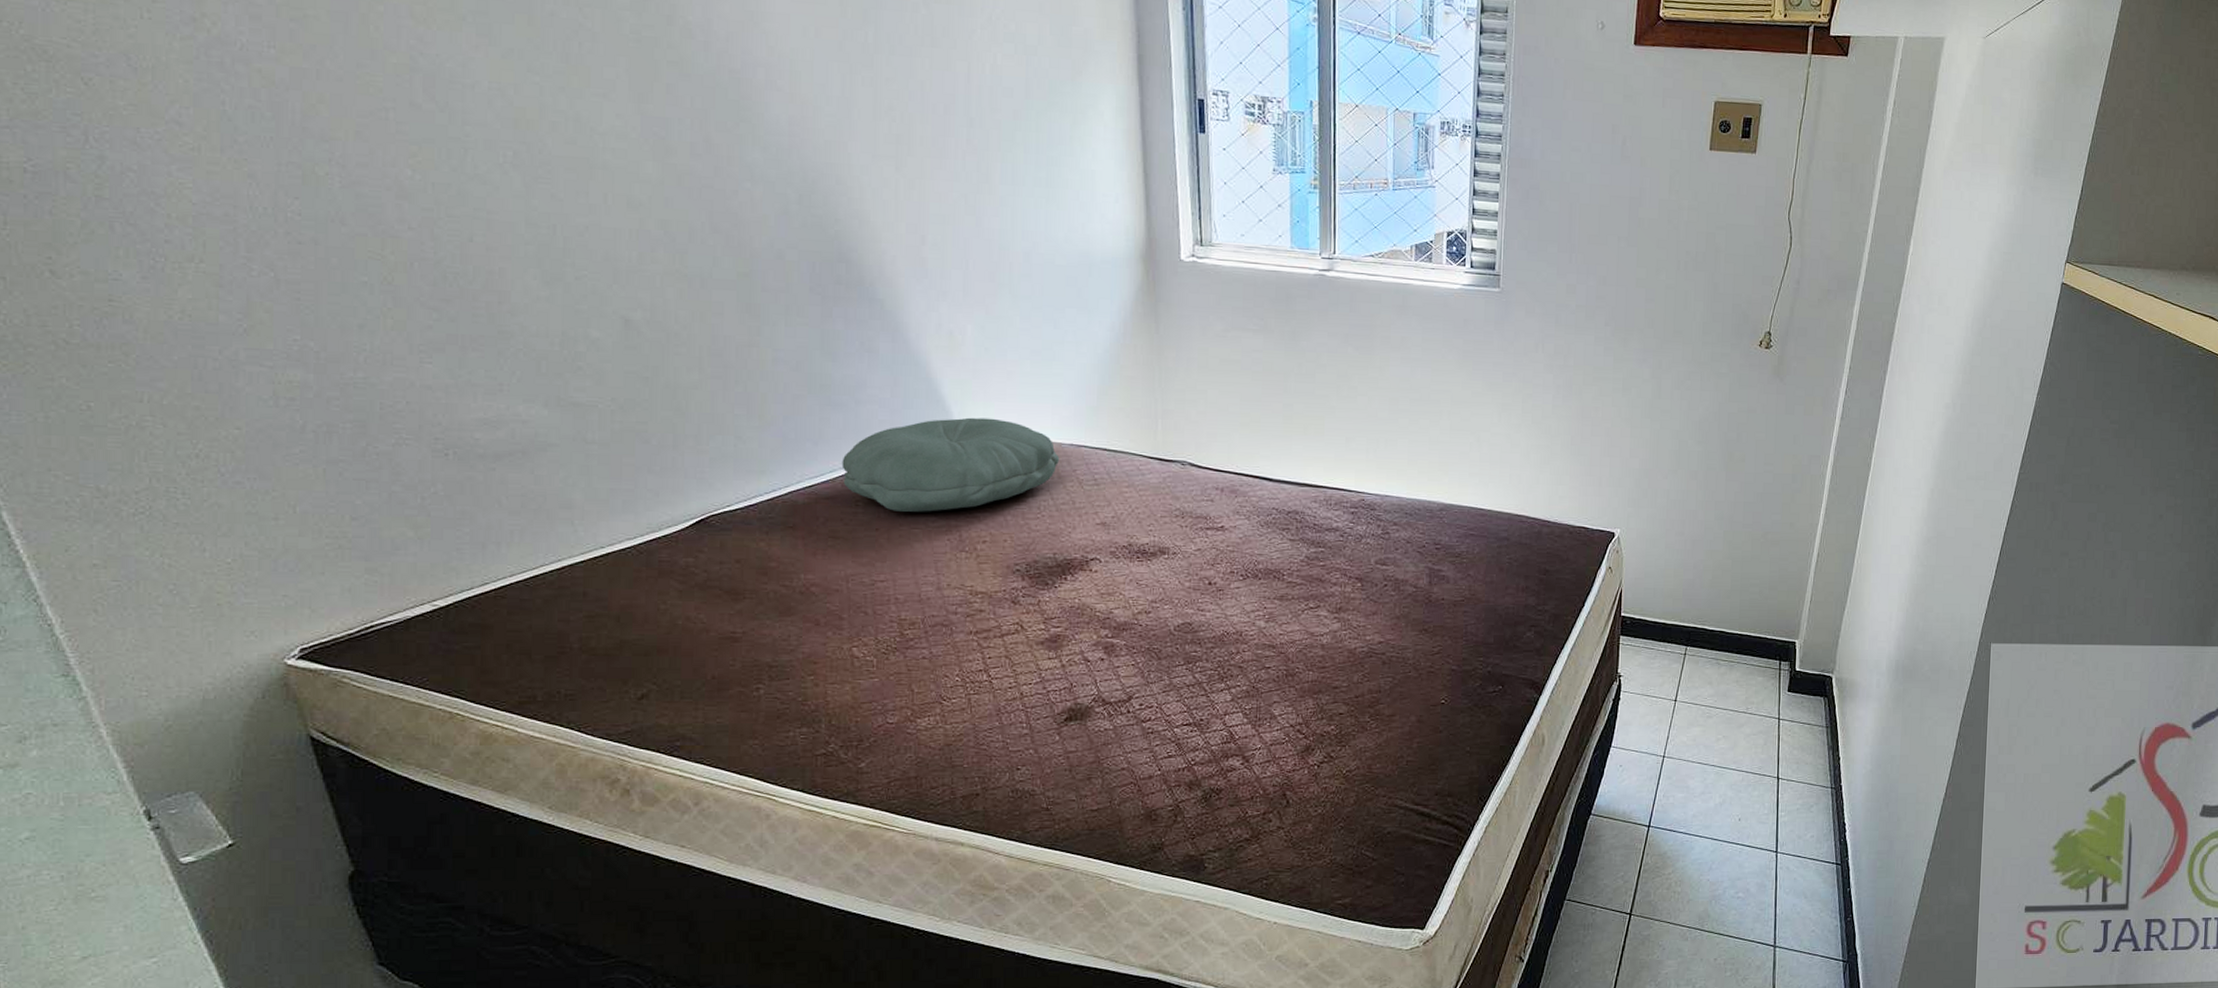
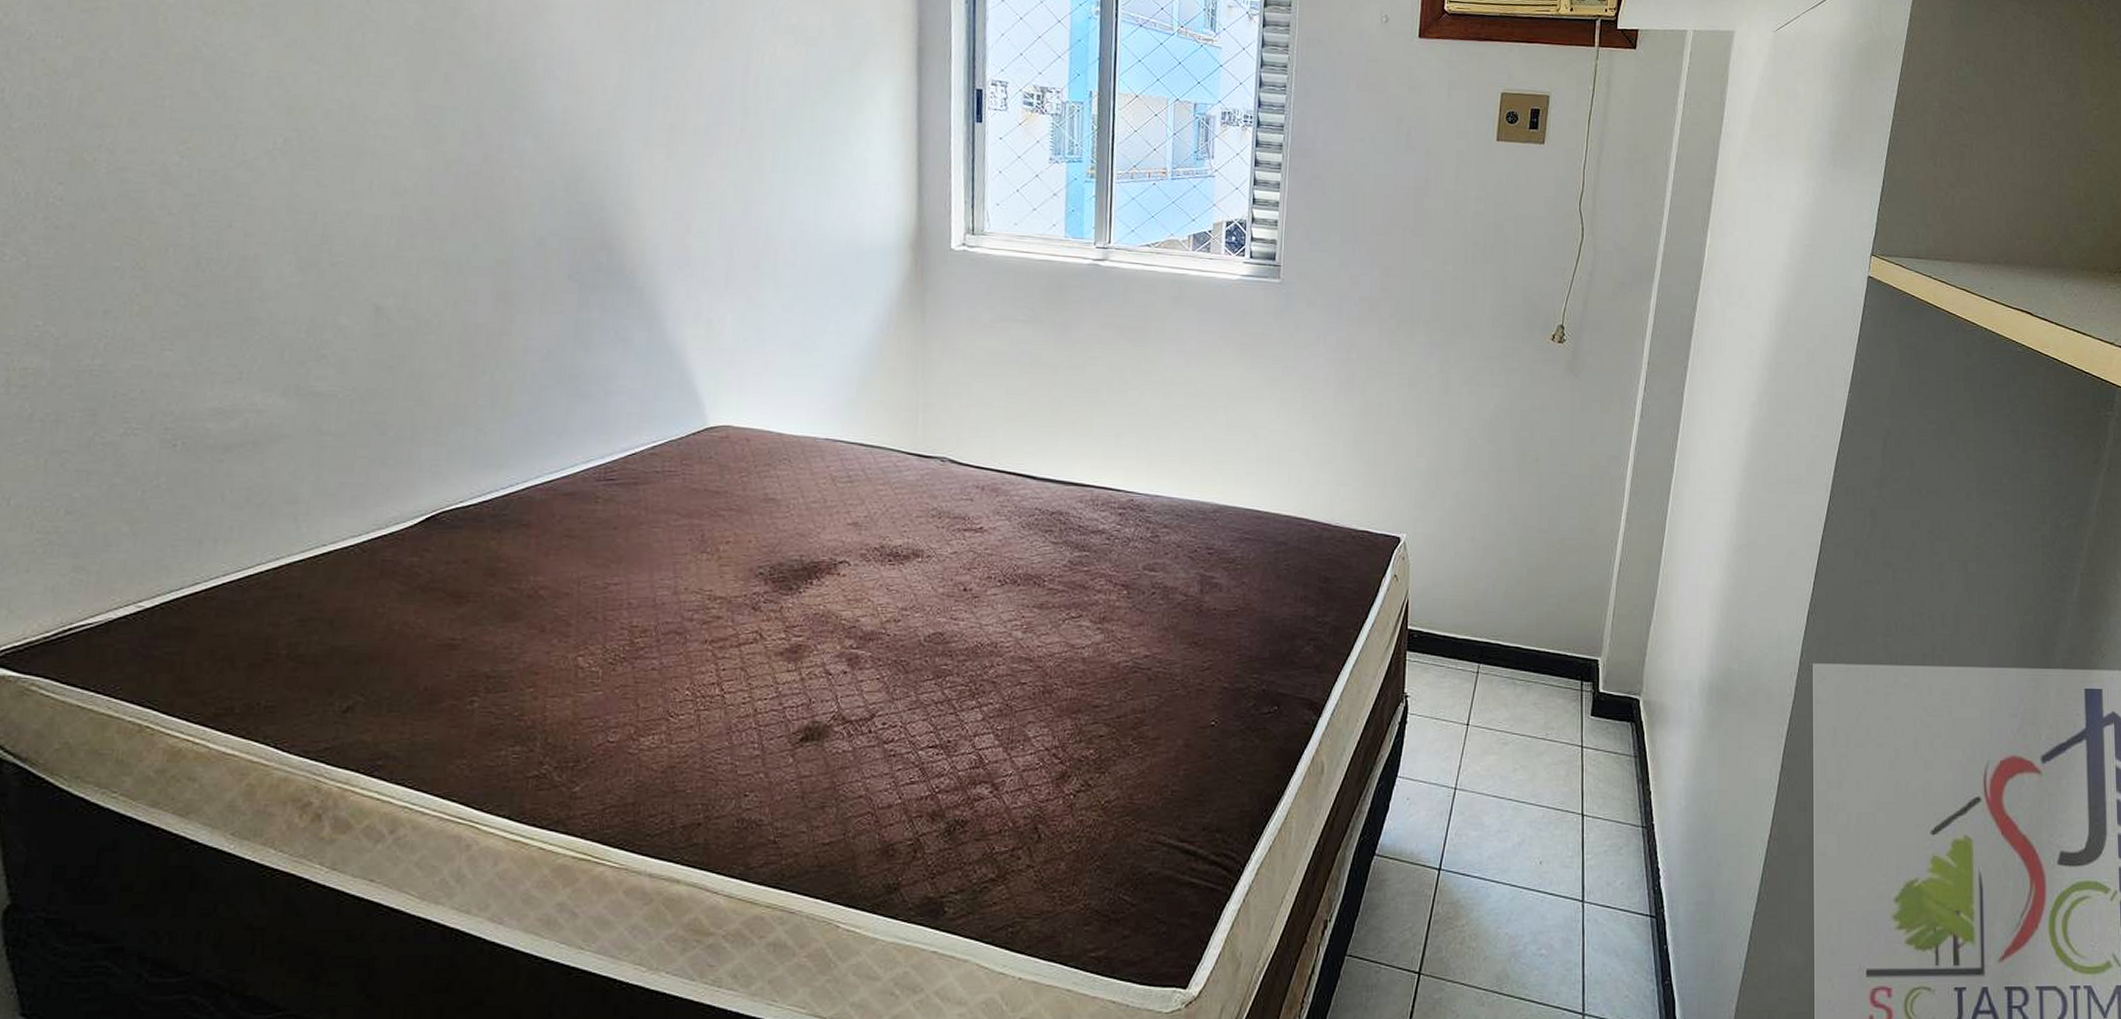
pillow: present [841,417,1060,513] -> none [584,410,814,511]

